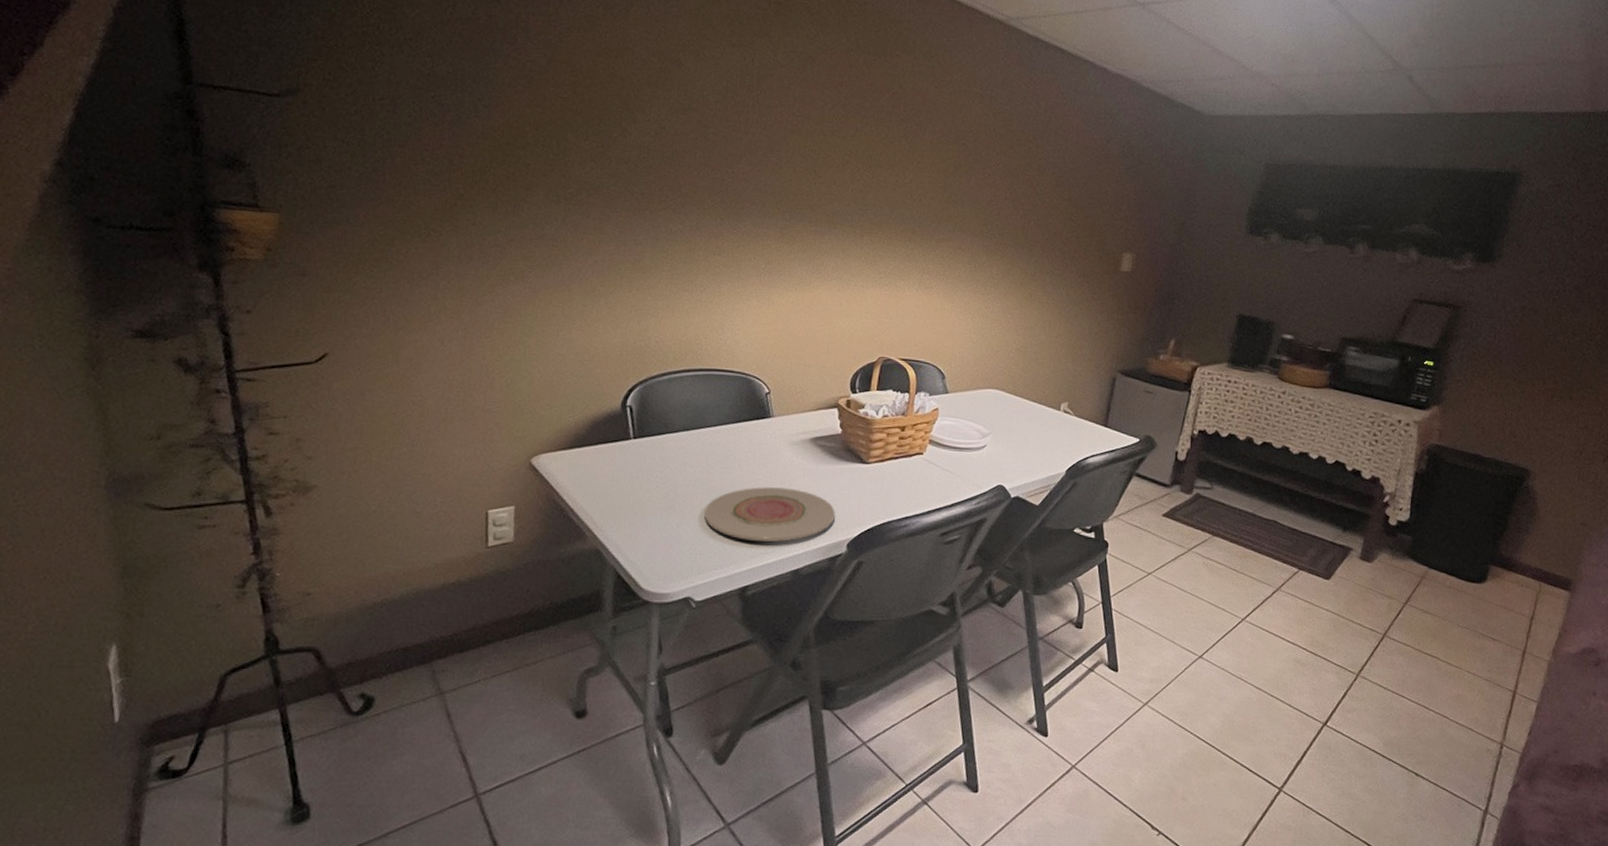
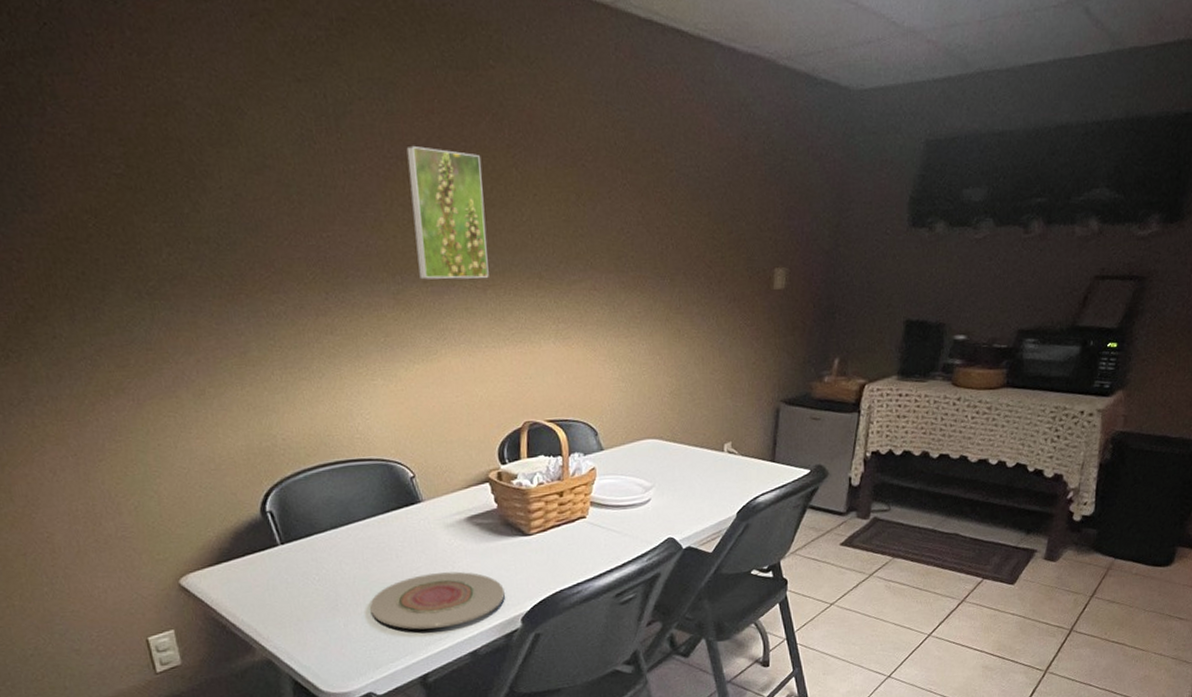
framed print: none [806,108,877,227] -> present [406,145,489,280]

